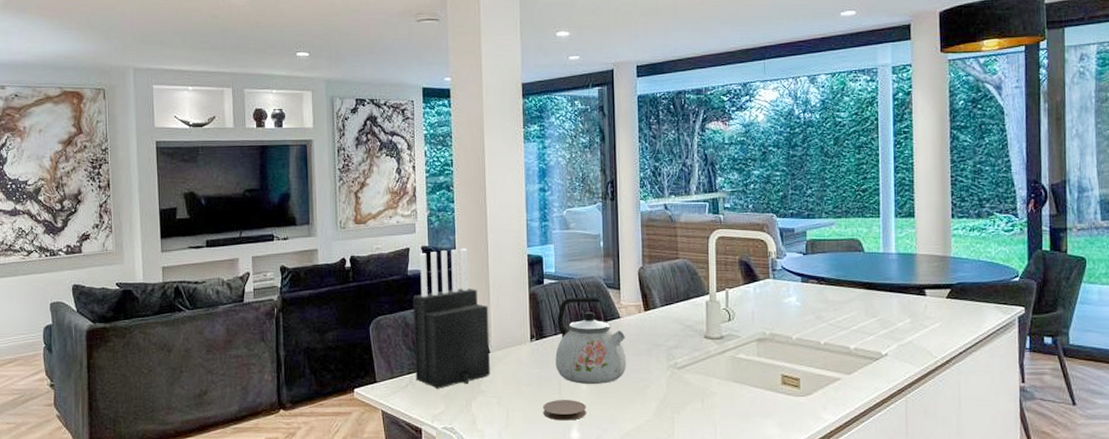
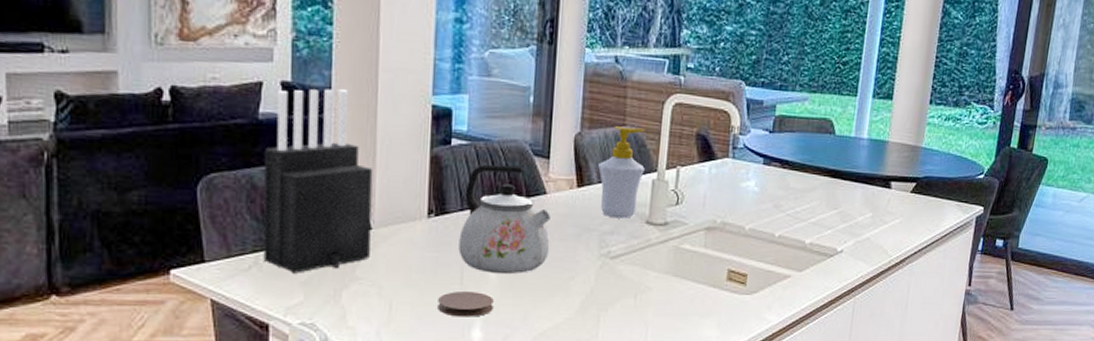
soap bottle: none [660,259,699,335] -> present [598,126,645,219]

